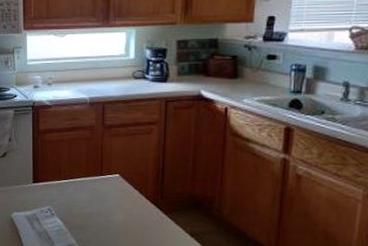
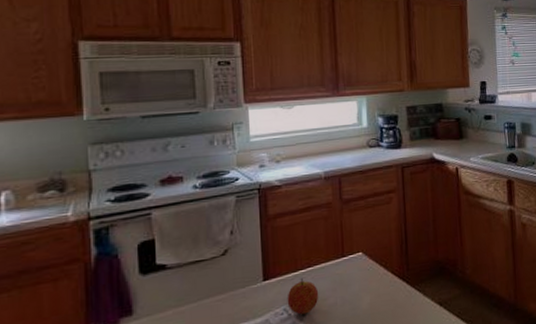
fruit: none [51,187,78,217] -> present [287,278,319,315]

